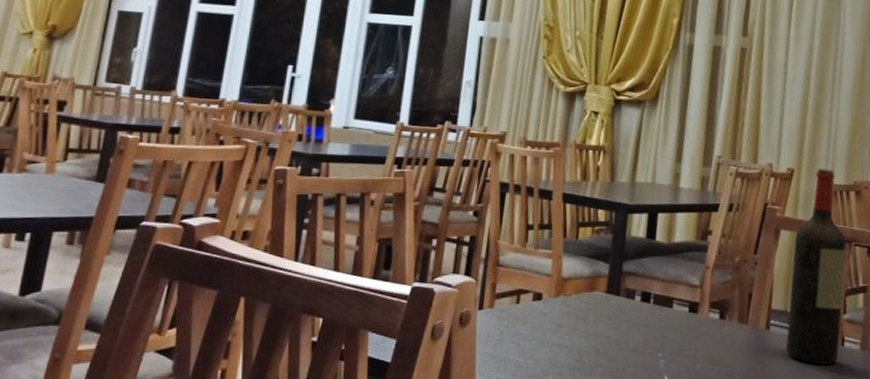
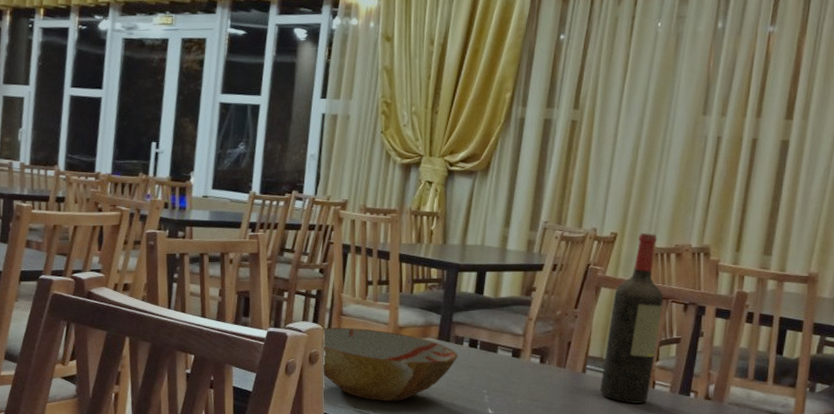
bowl: none [476,280,630,371] -> present [324,327,458,402]

